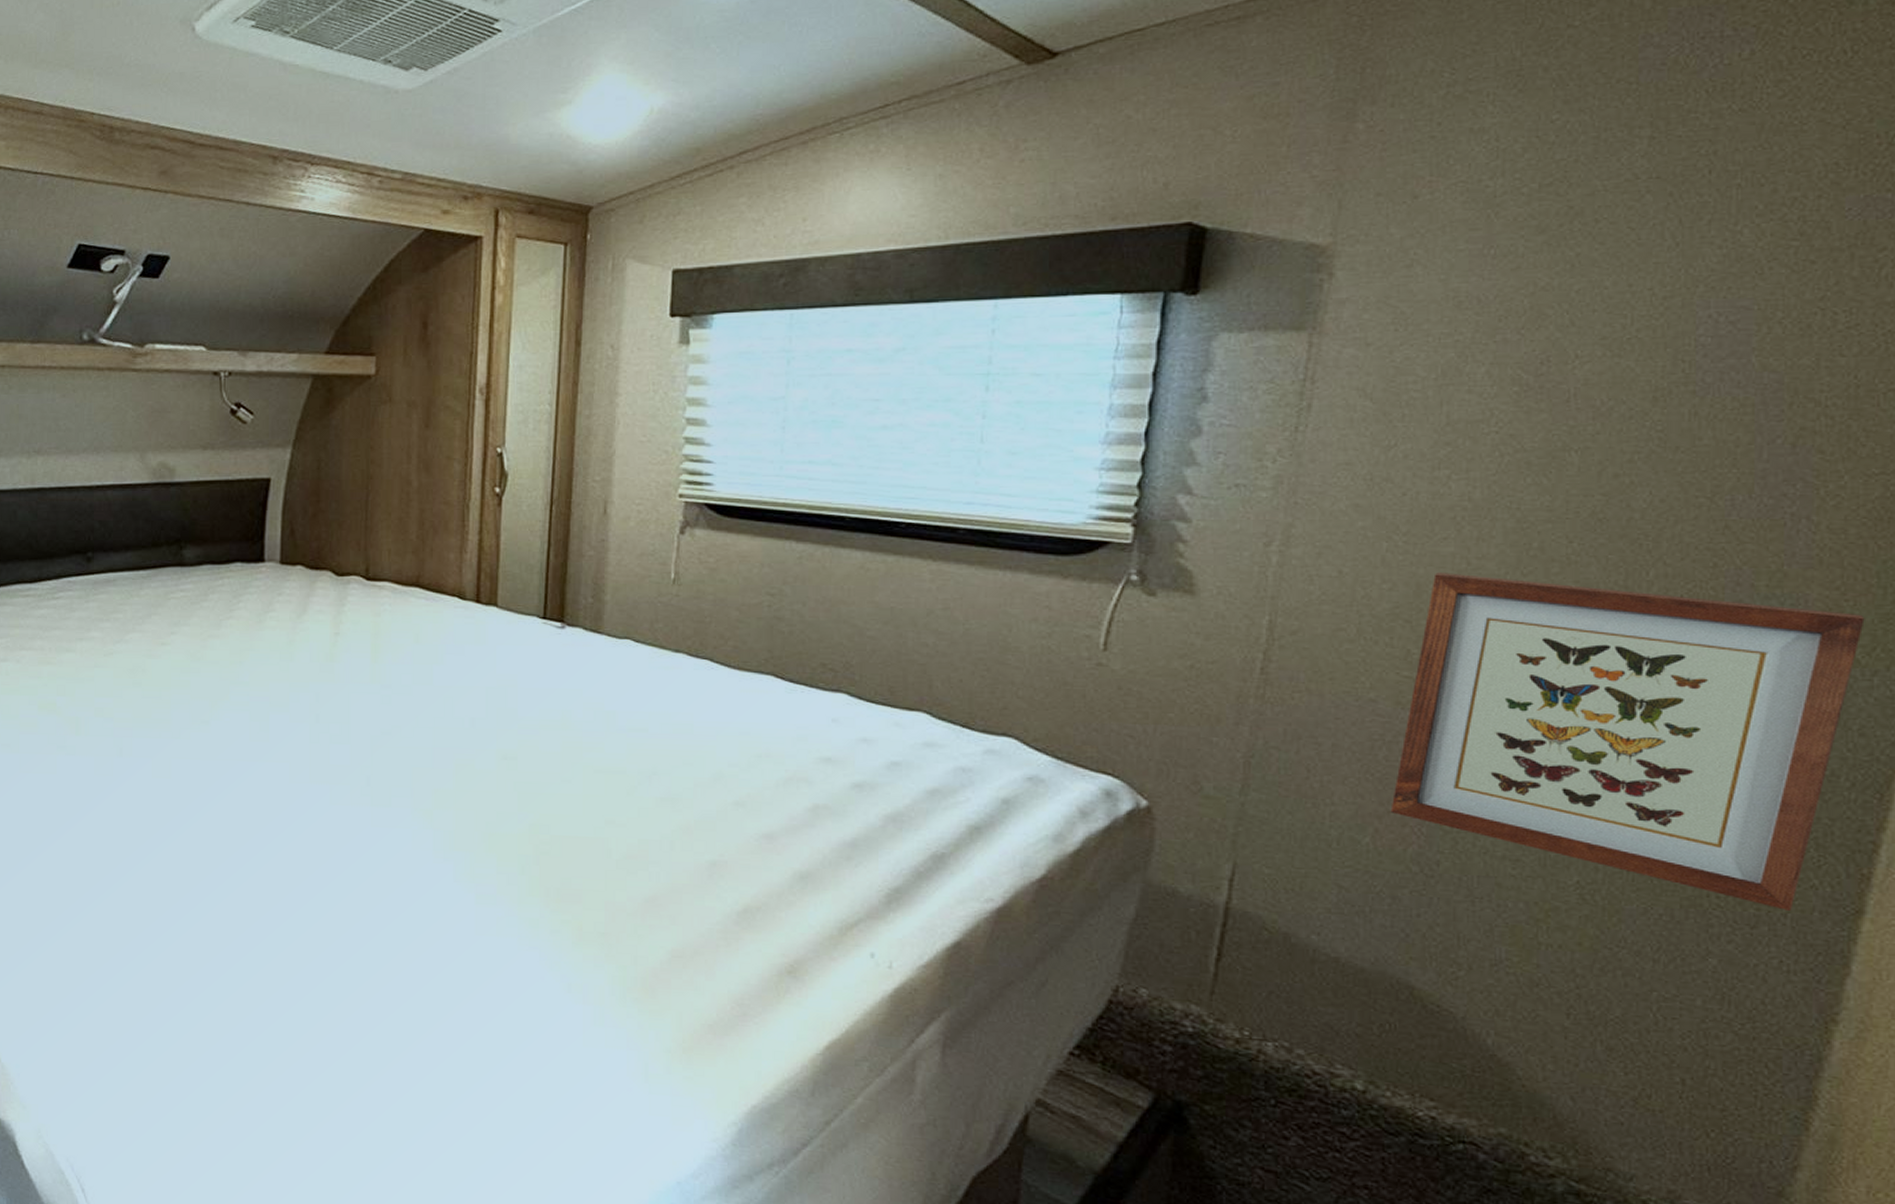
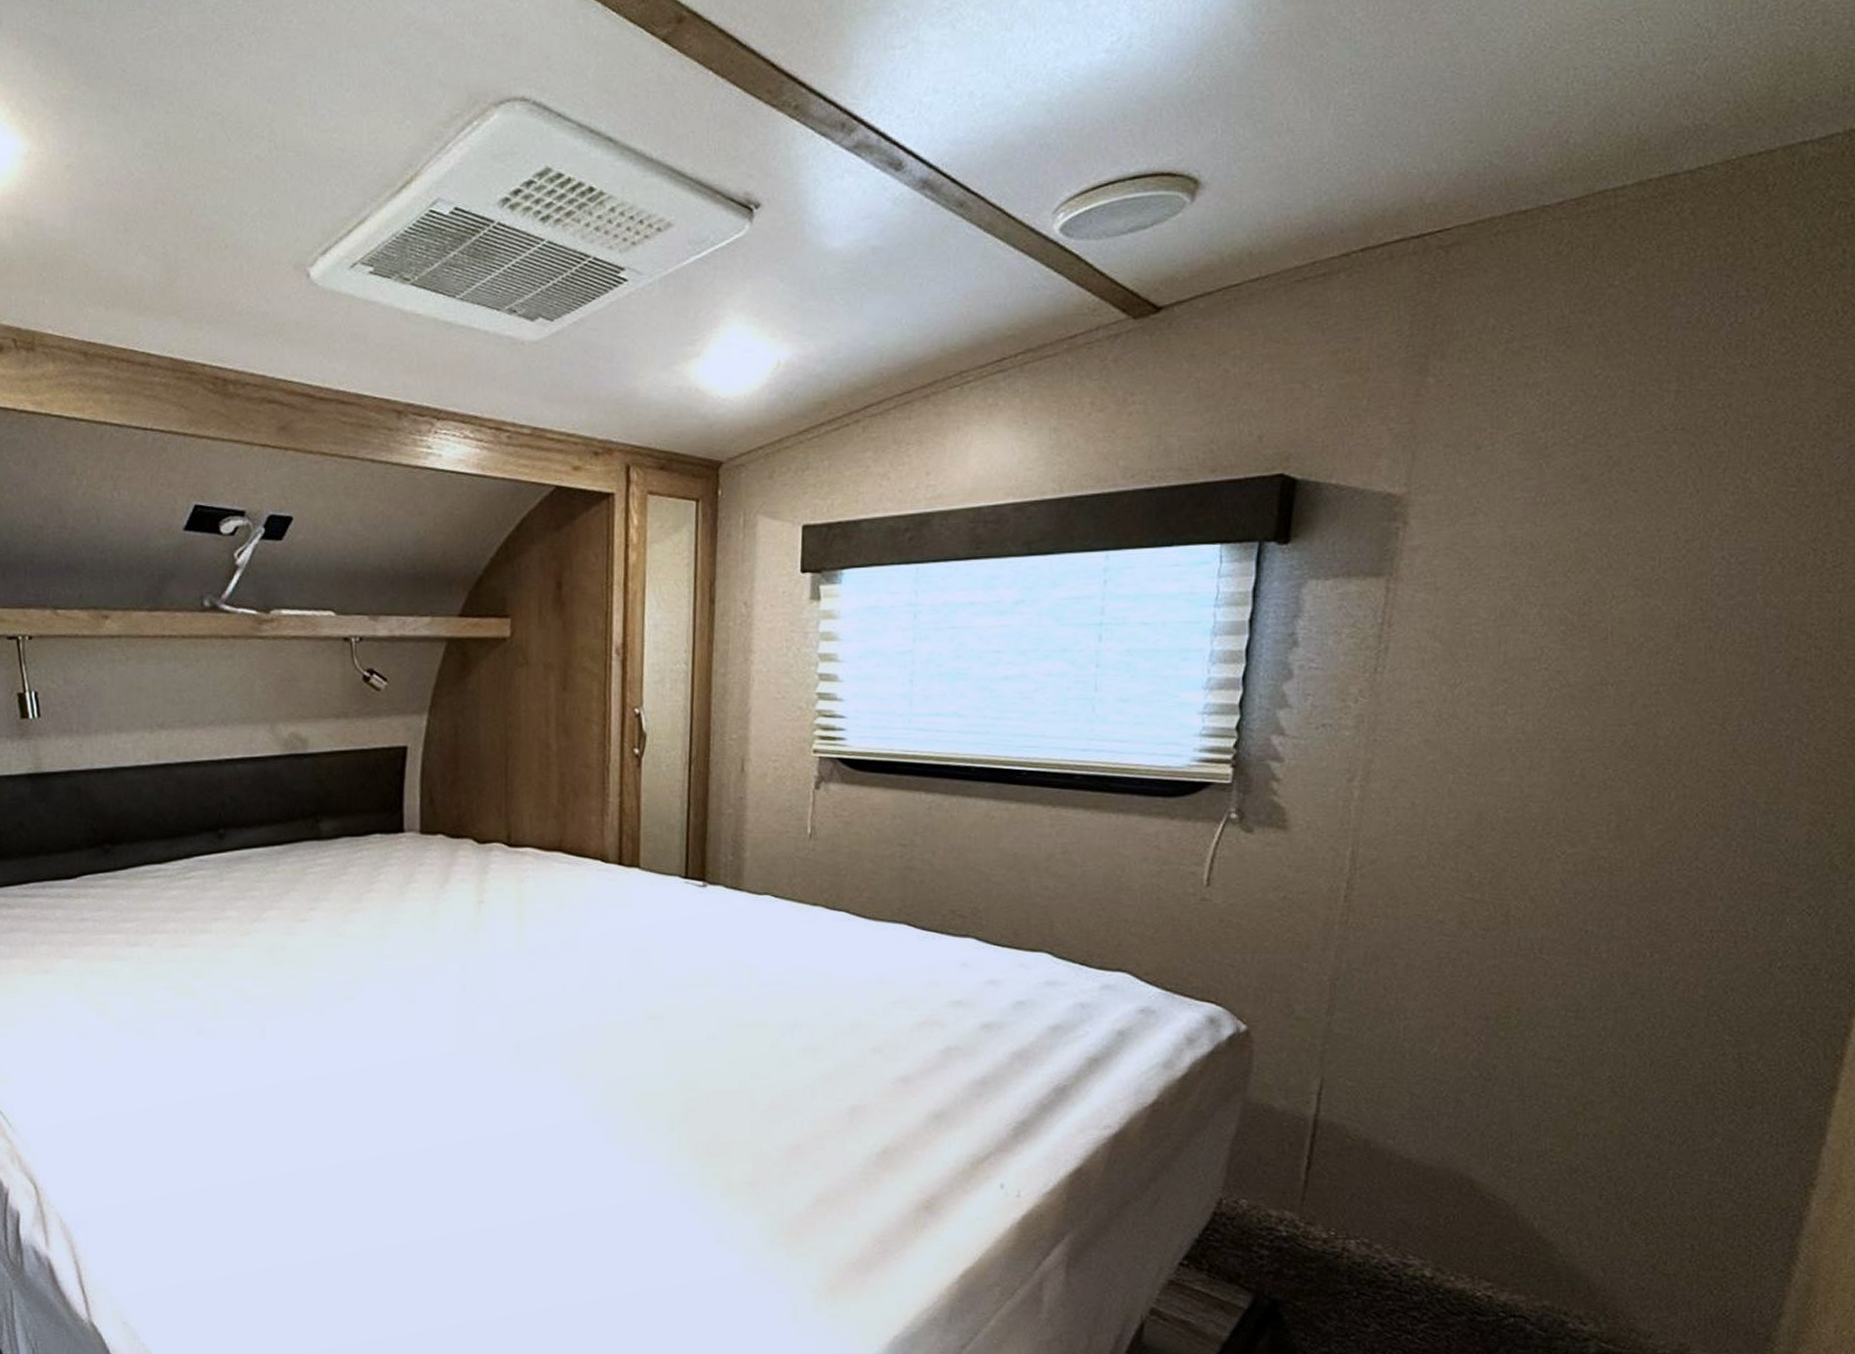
wall art: present [1390,573,1865,912] -> none [1455,801,1843,1092]

